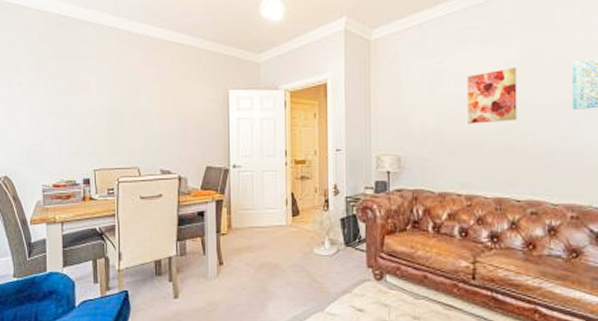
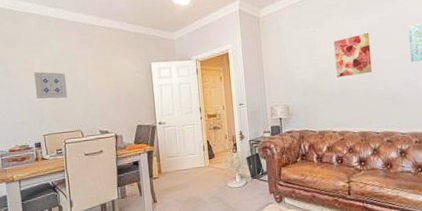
wall art: none [88,93,126,128] -> present [34,72,68,99]

